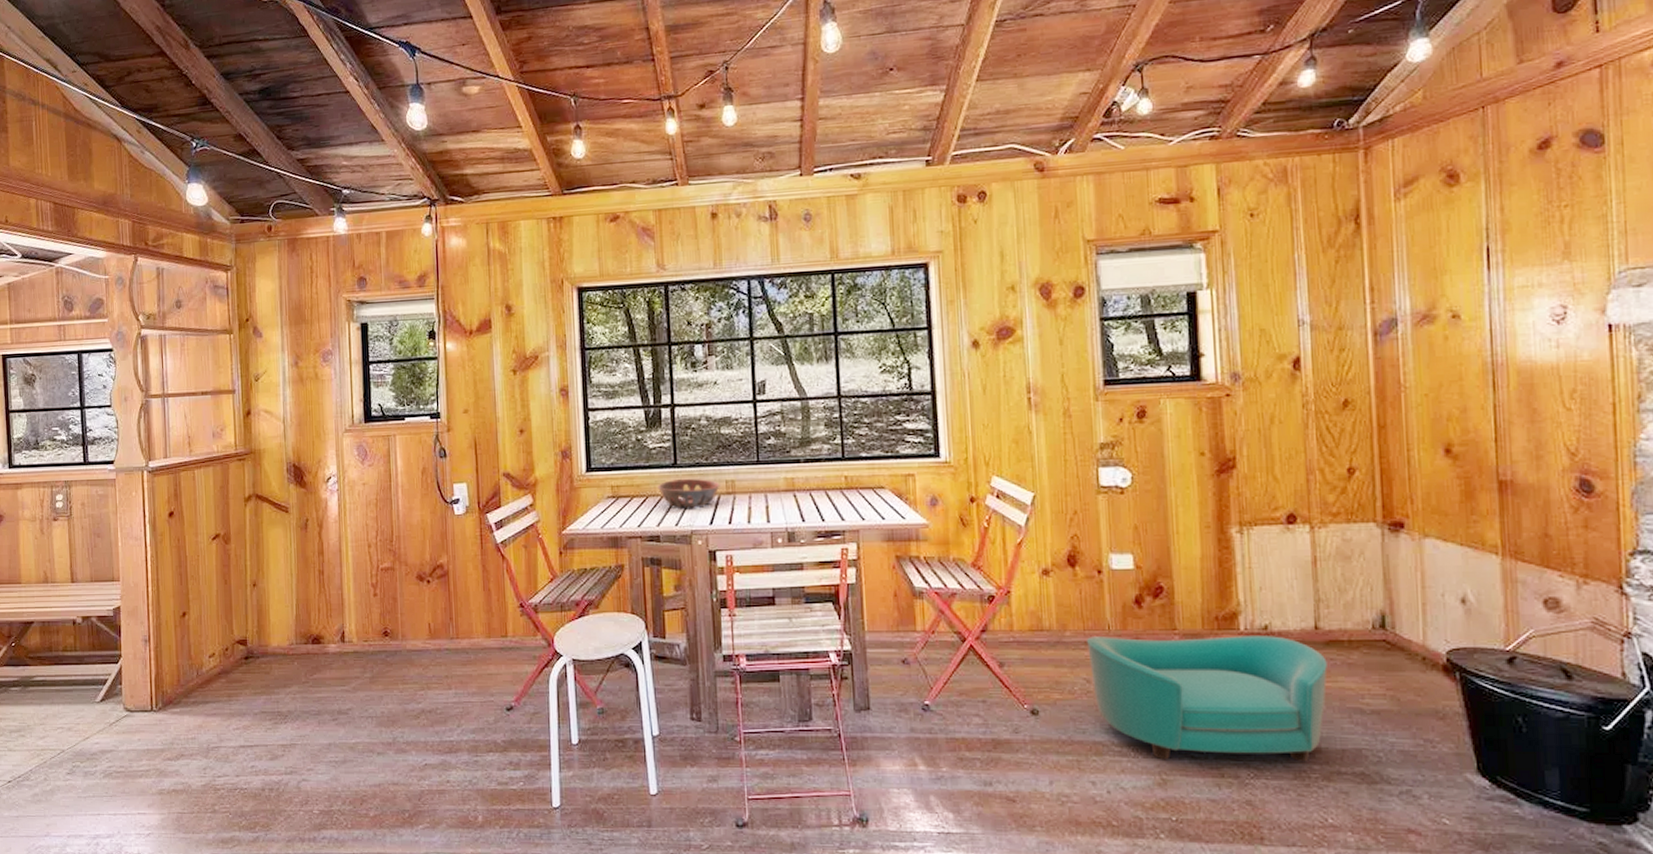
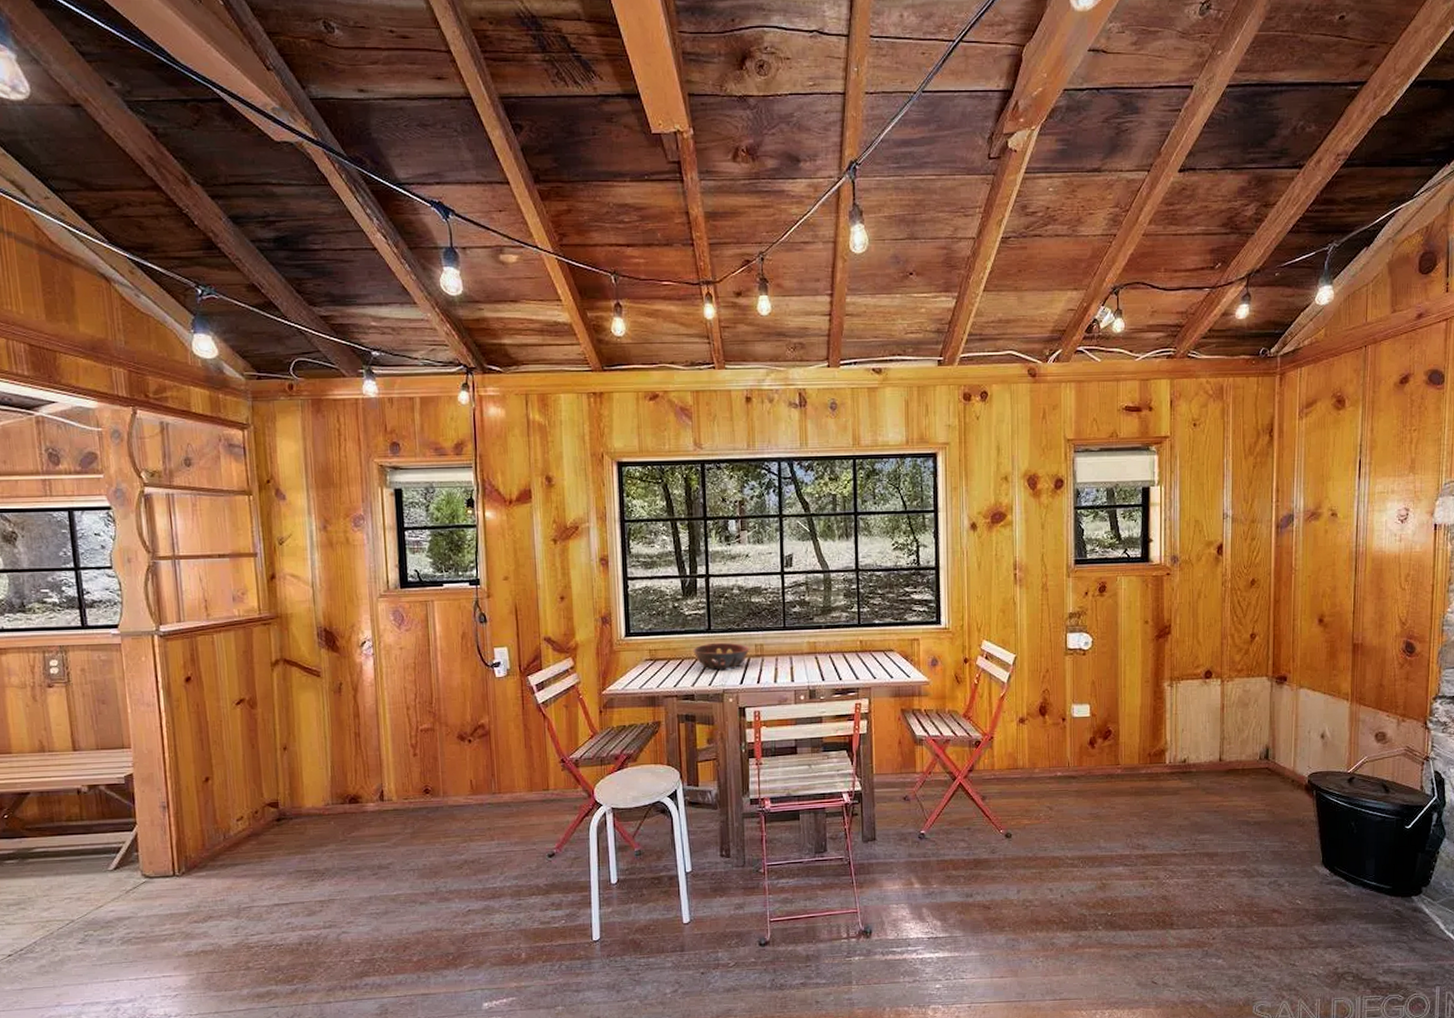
dog bed: present [1087,636,1327,761] -> none [1051,767,1226,869]

